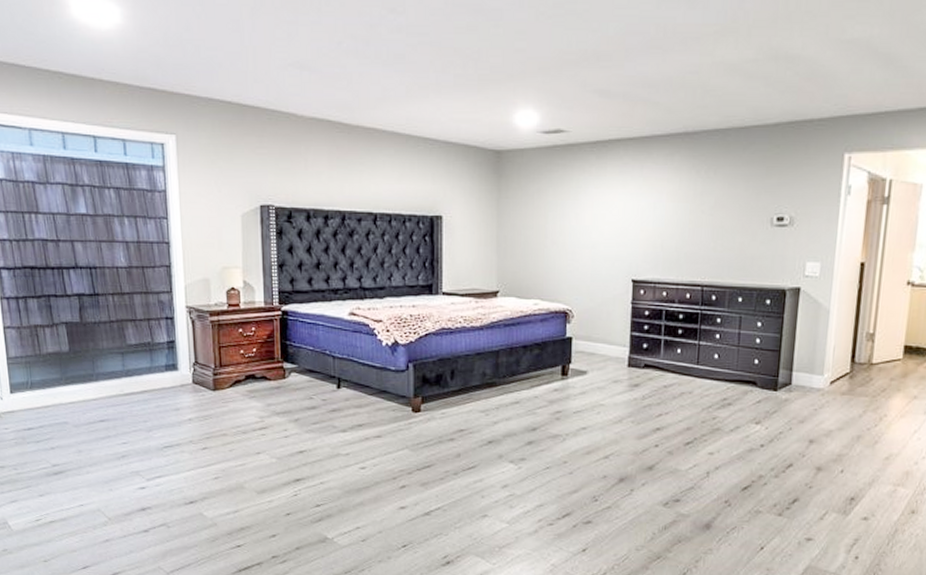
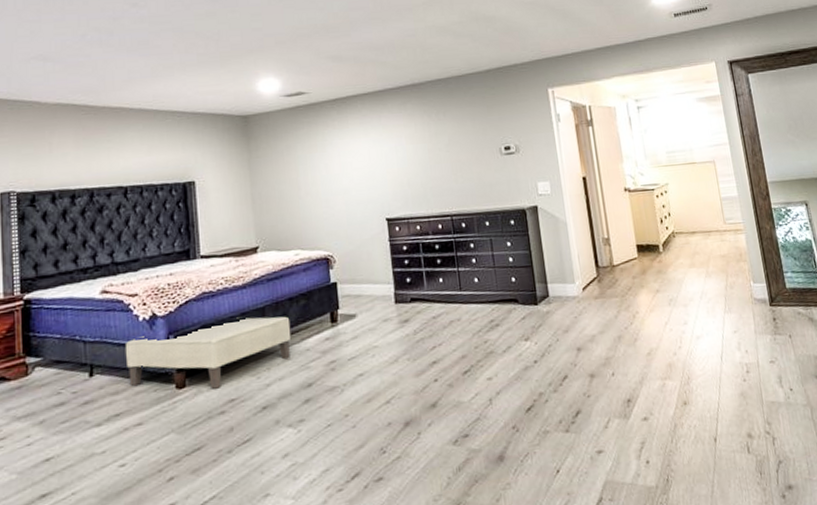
ottoman: none [368,356,522,418] -> present [124,316,292,389]

